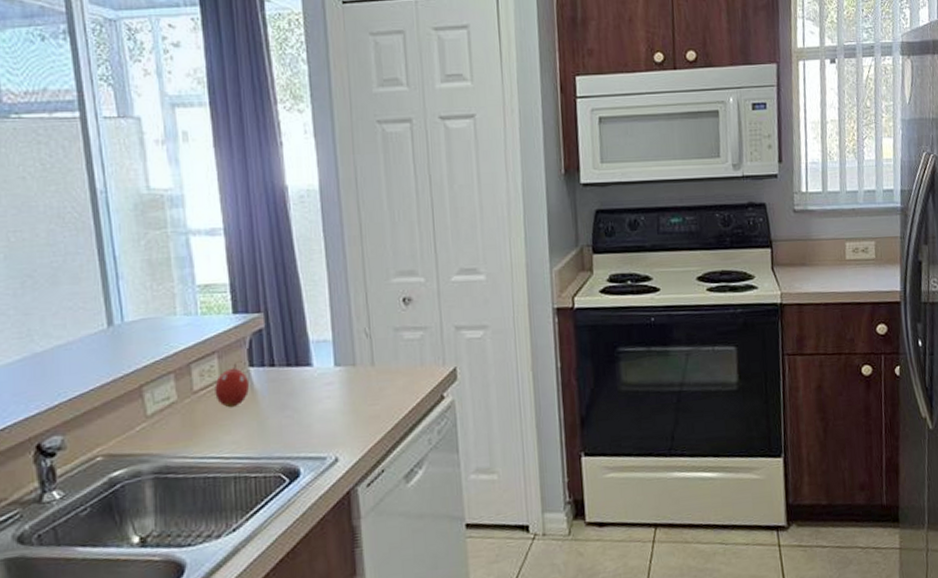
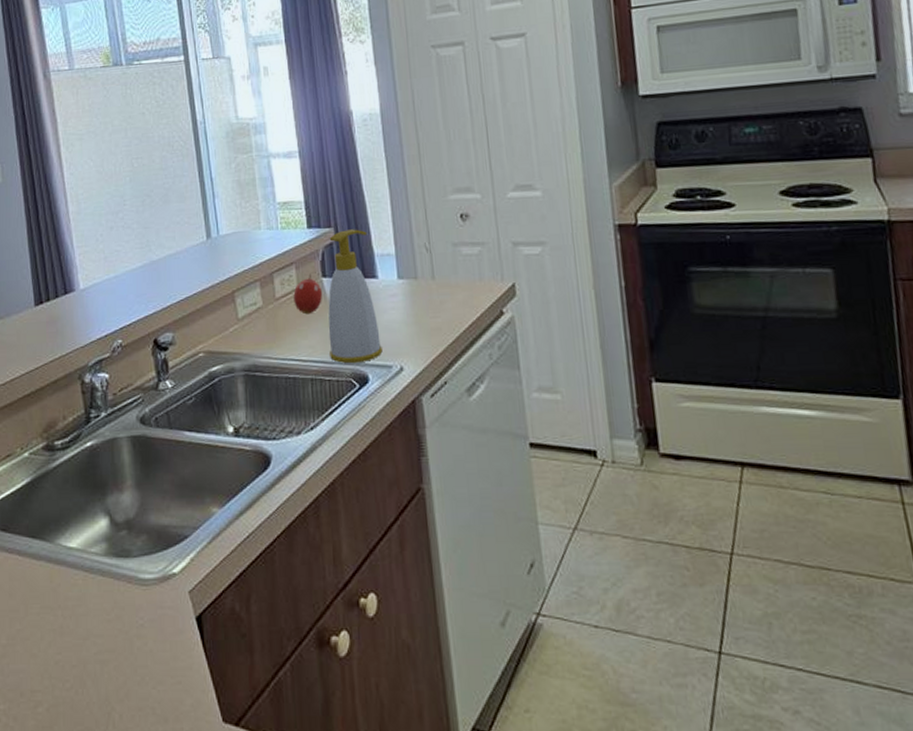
soap bottle: none [255,314,316,458] -> present [328,229,383,364]

